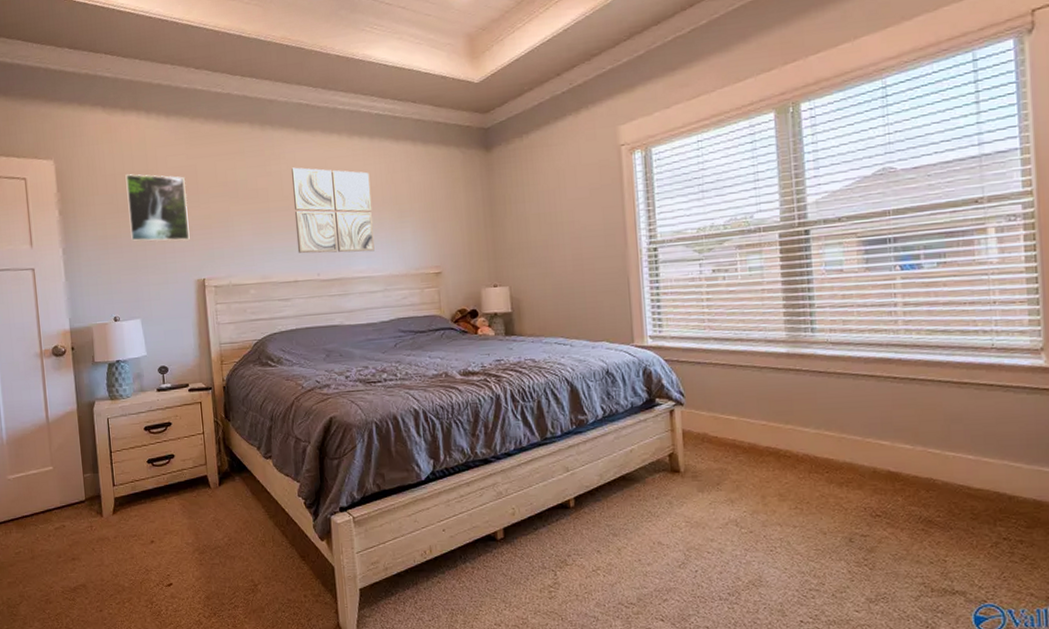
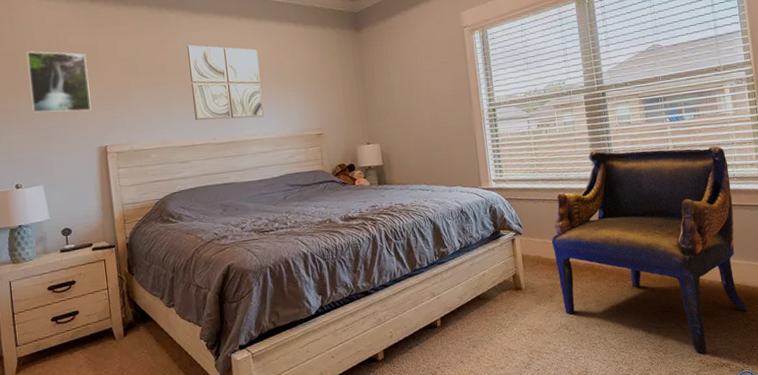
armchair: none [722,304,999,574] -> present [551,145,748,354]

